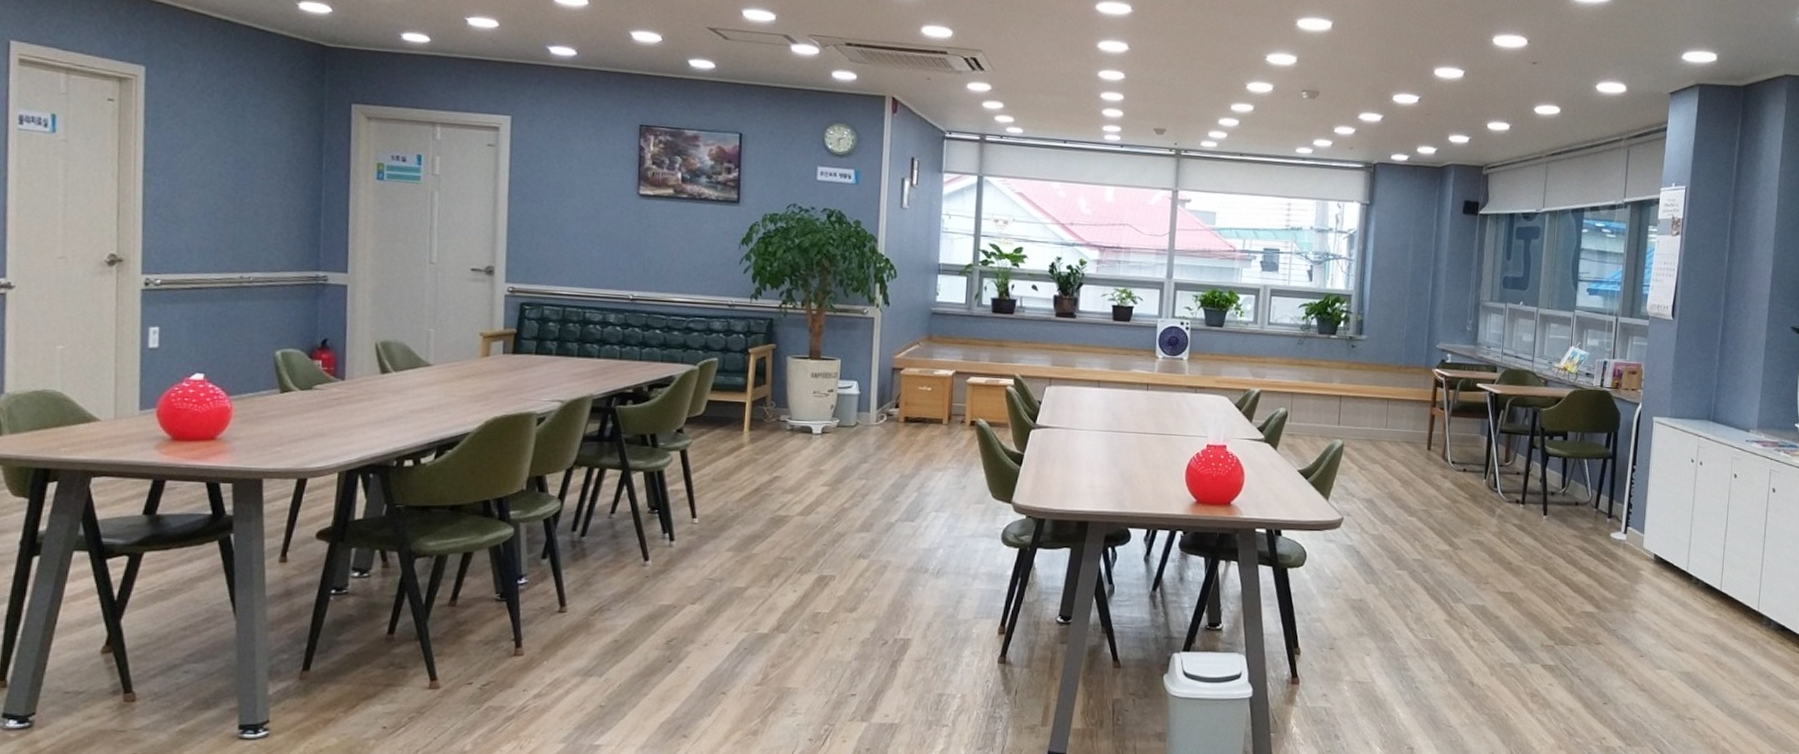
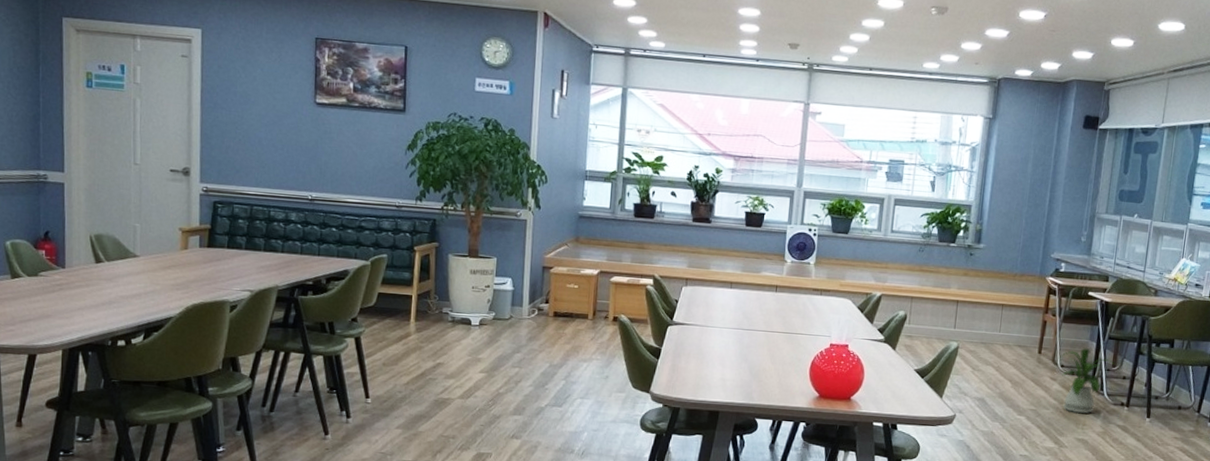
house plant: none [1450,442,1506,513] -> present [1060,347,1114,414]

